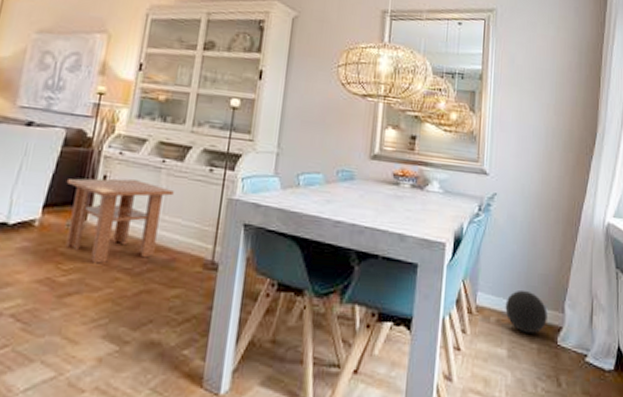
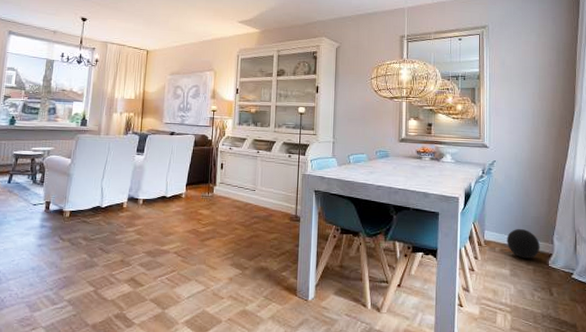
coffee table: present [65,178,174,264] -> none [198,165,267,220]

